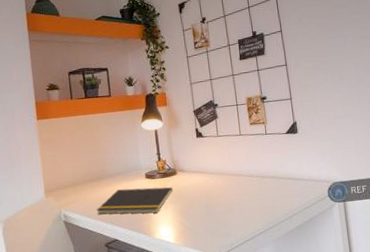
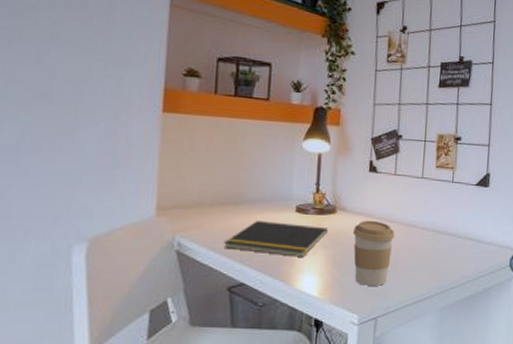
coffee cup: none [192,175,228,229] -> present [352,220,395,286]

